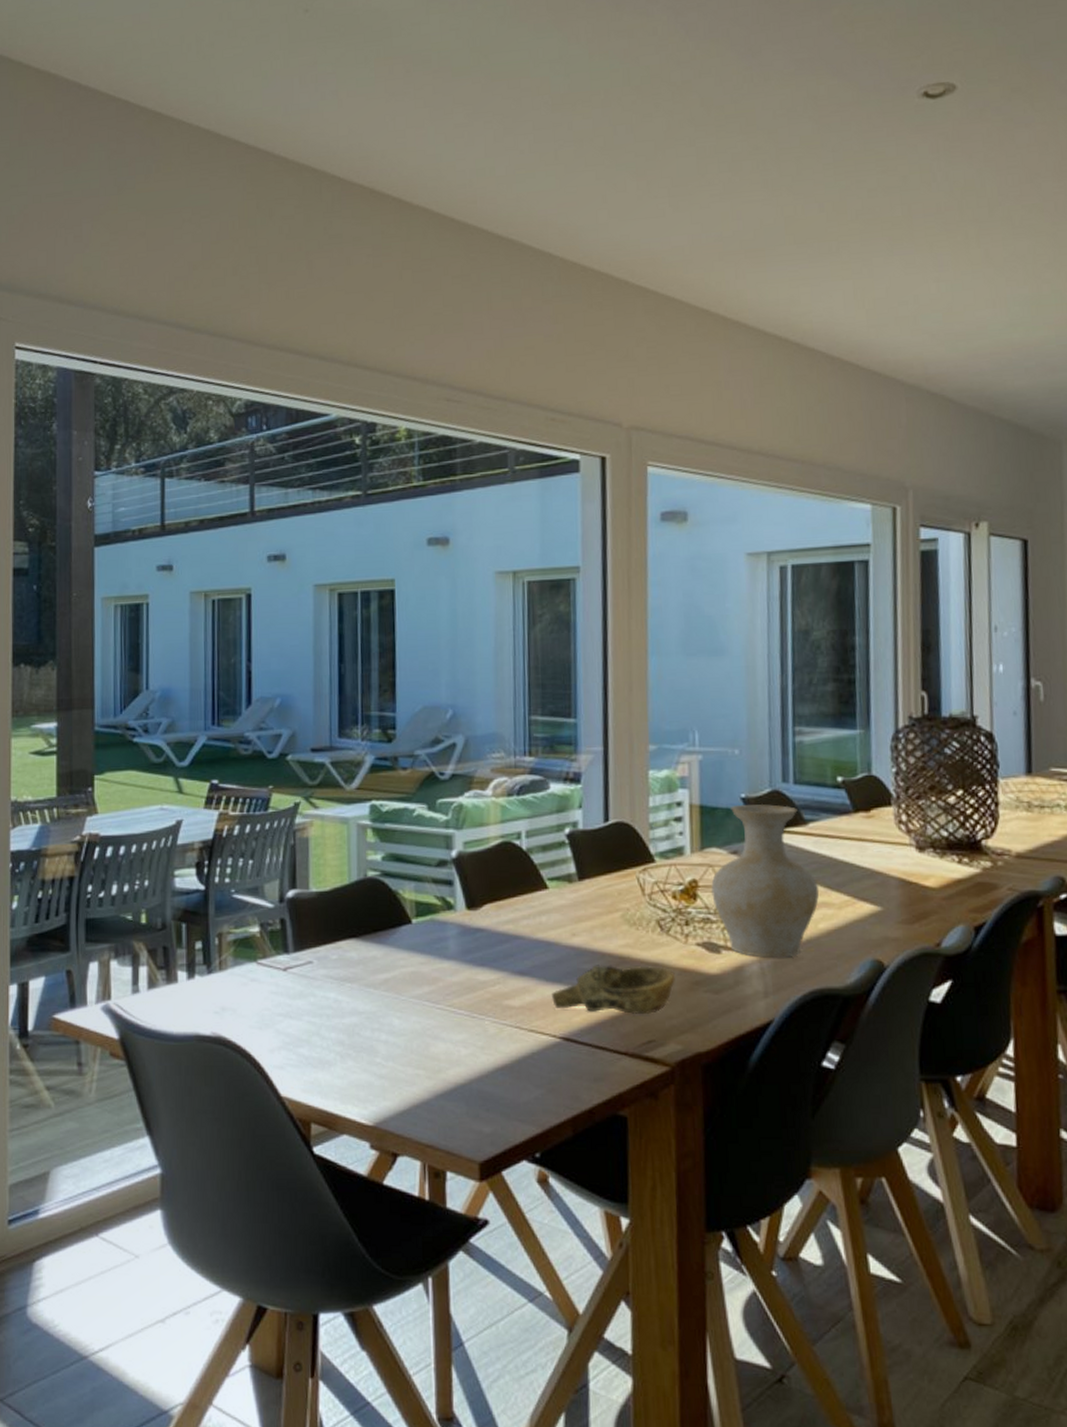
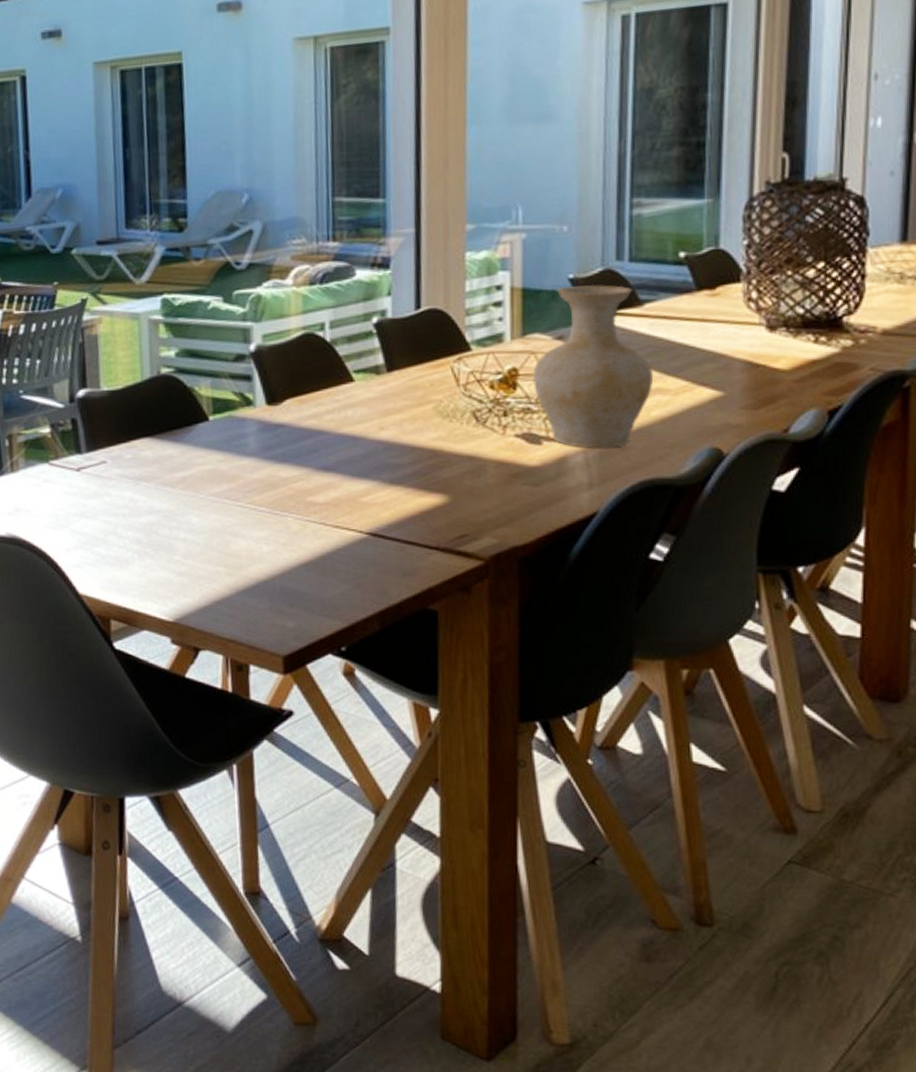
decorative bowl: present [552,965,675,1014] -> none [358,458,491,508]

